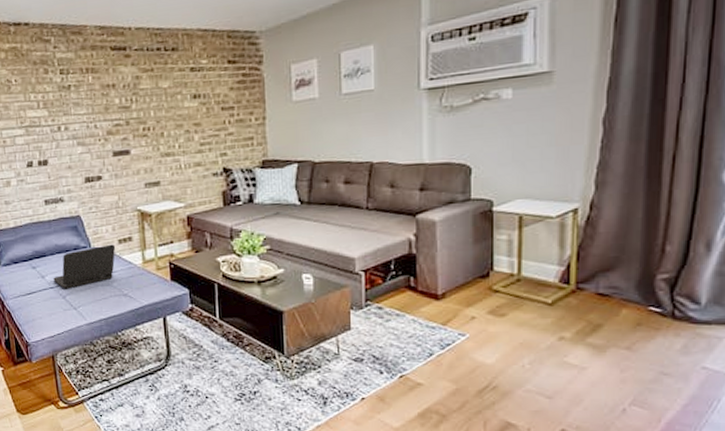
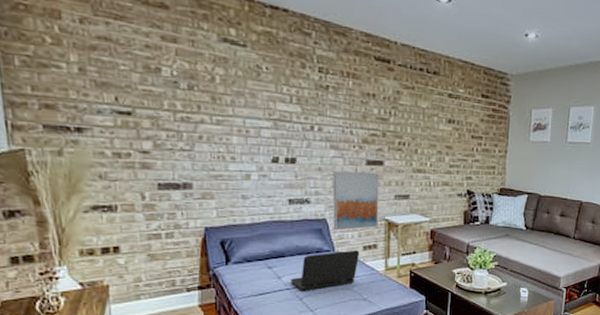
wall art: none [82,163,131,227] -> present [333,171,379,231]

